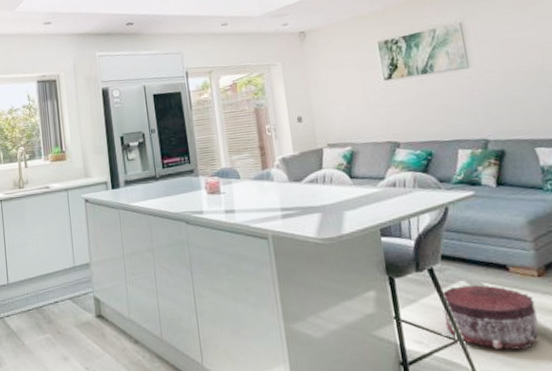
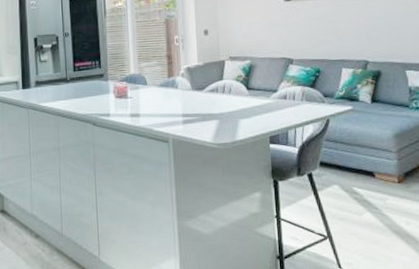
pouf: present [443,284,540,351] -> none [317,188,395,247]

